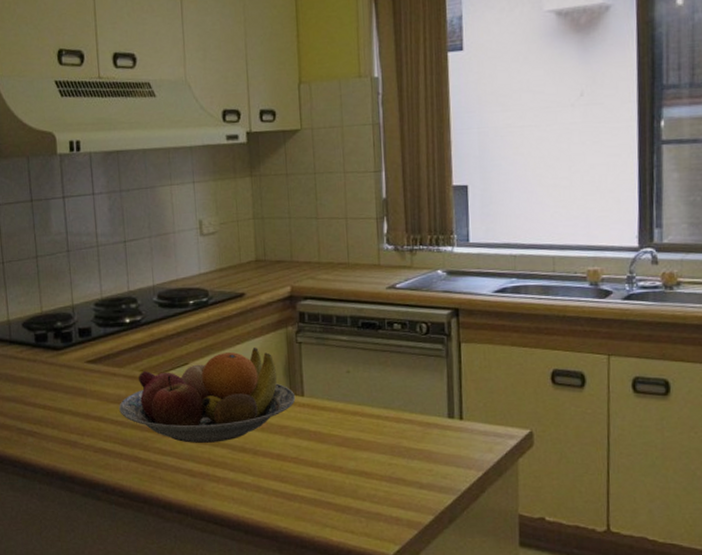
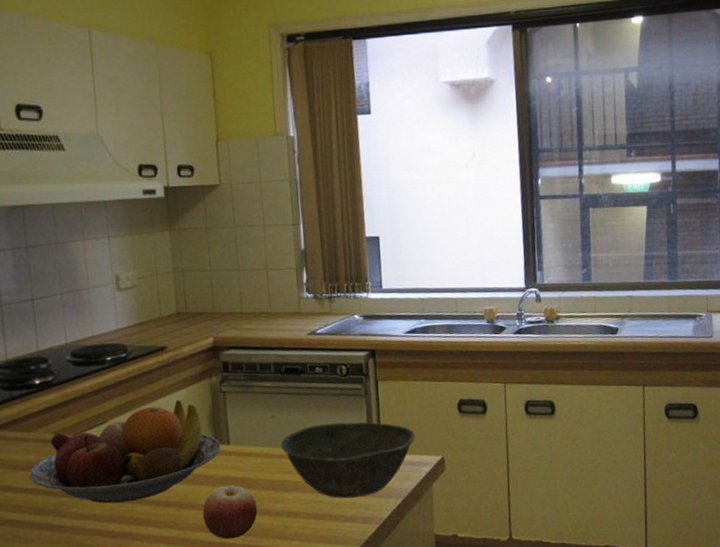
apple: none [275,437,330,492] -> present [202,484,258,540]
bowl: none [355,383,500,464] -> present [281,421,415,499]

